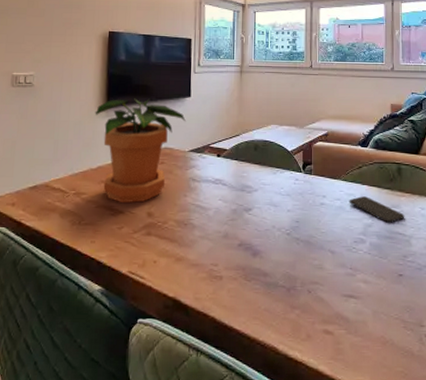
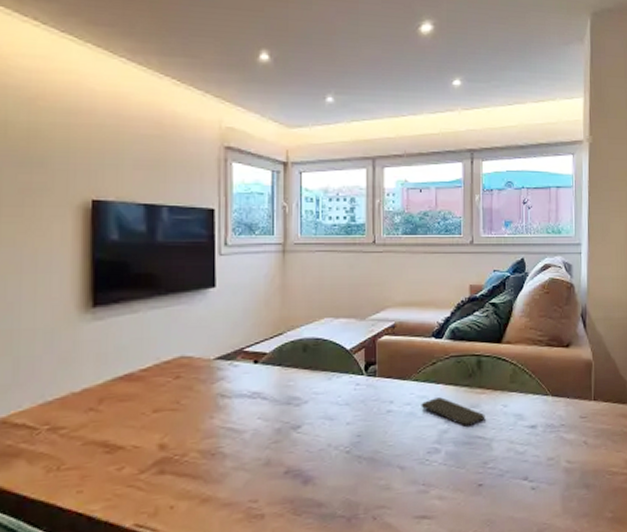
potted plant: present [95,98,186,204] -> none [75,292,209,436]

